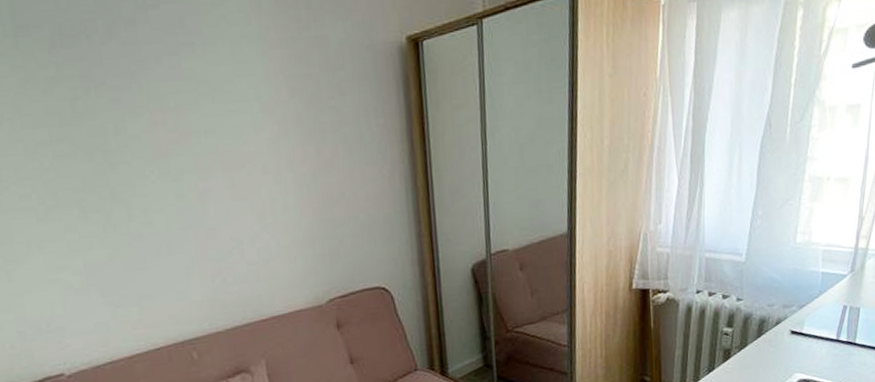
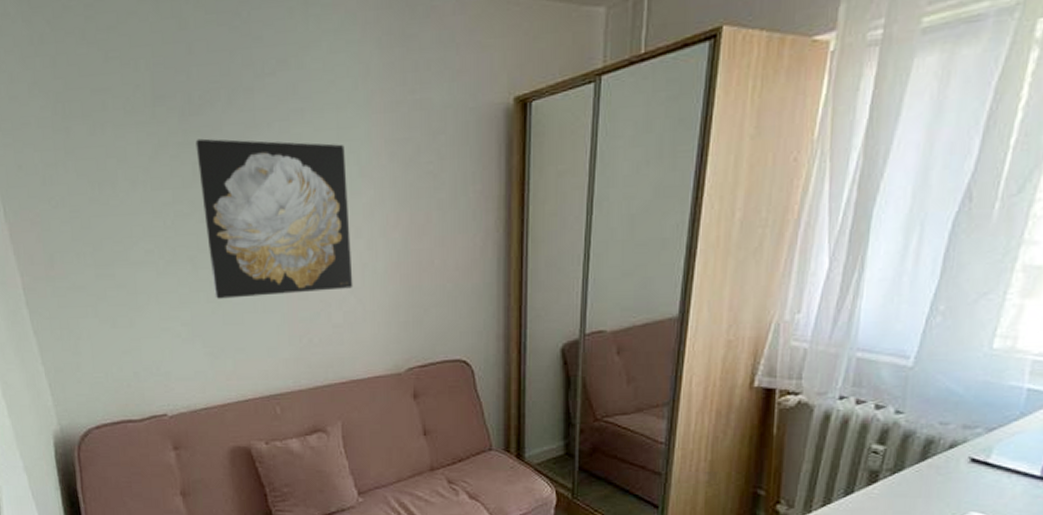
wall art: none [72,72,265,244] -> present [196,138,353,299]

